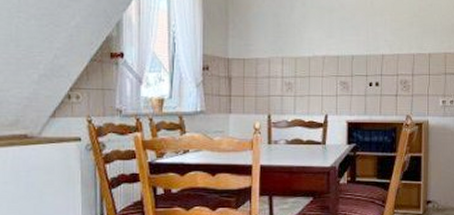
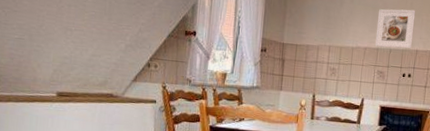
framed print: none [334,9,377,55] -> present [374,9,416,49]

